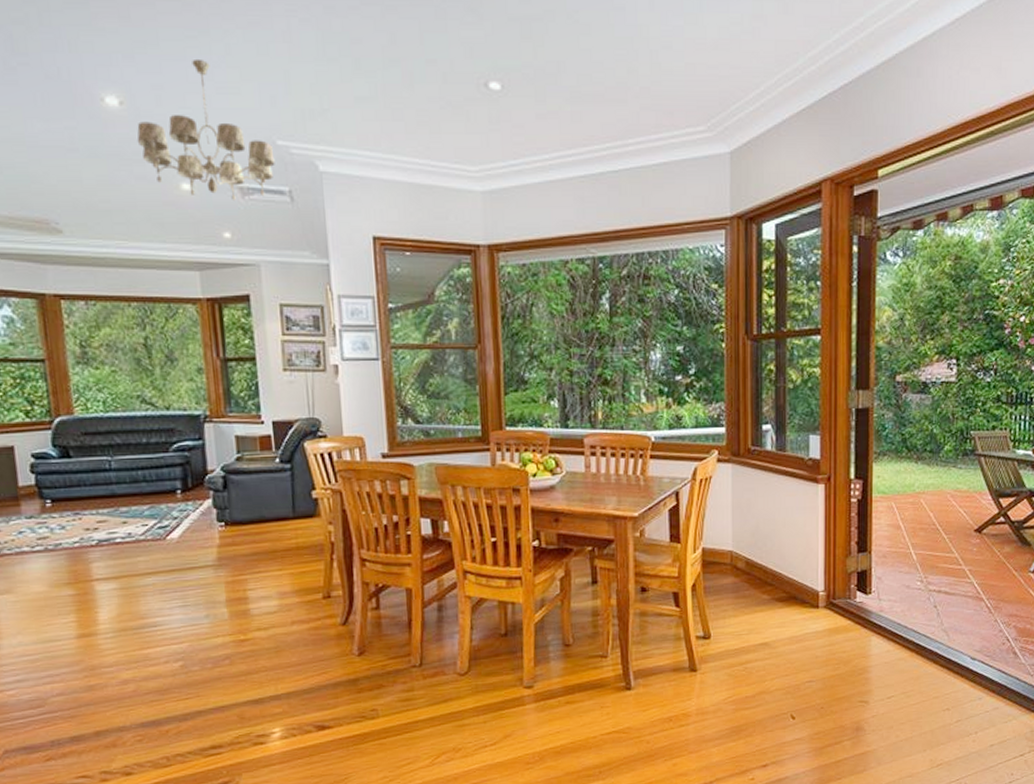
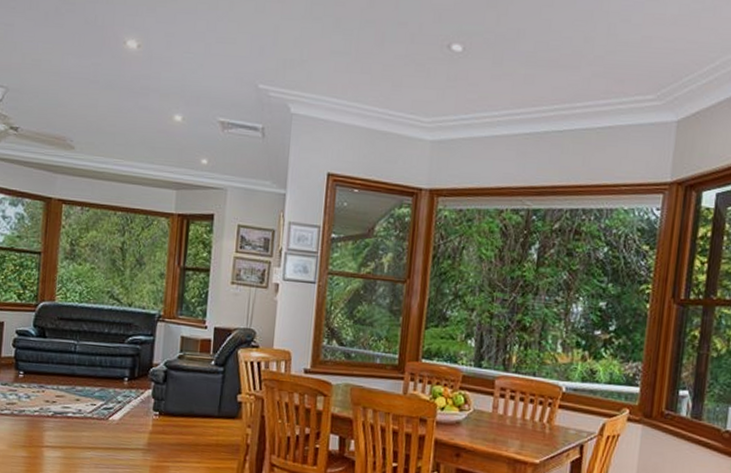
chandelier: present [137,58,275,201] -> none [146,13,255,133]

